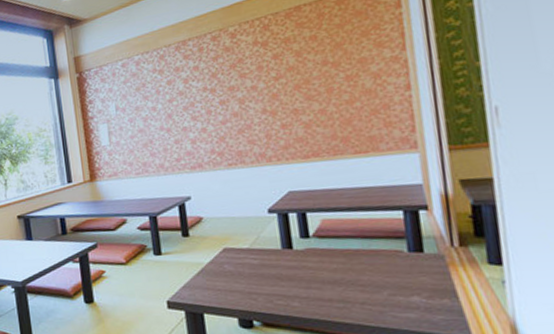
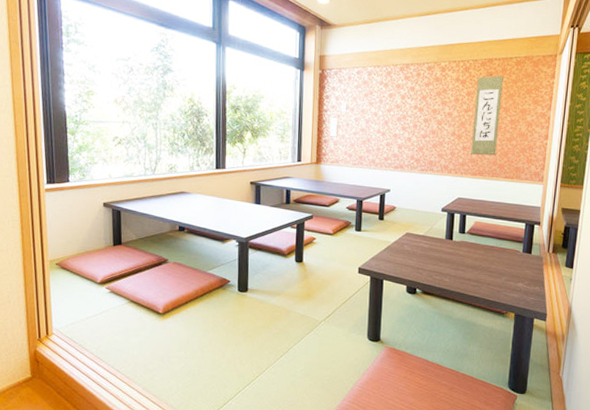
wall scroll: none [284,23,334,132] -> present [470,74,503,156]

